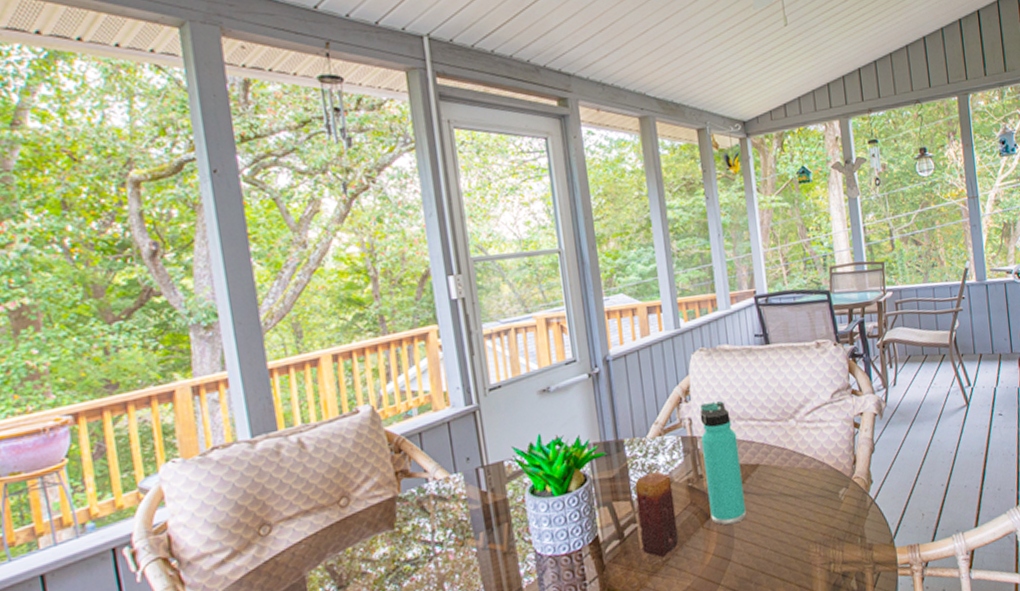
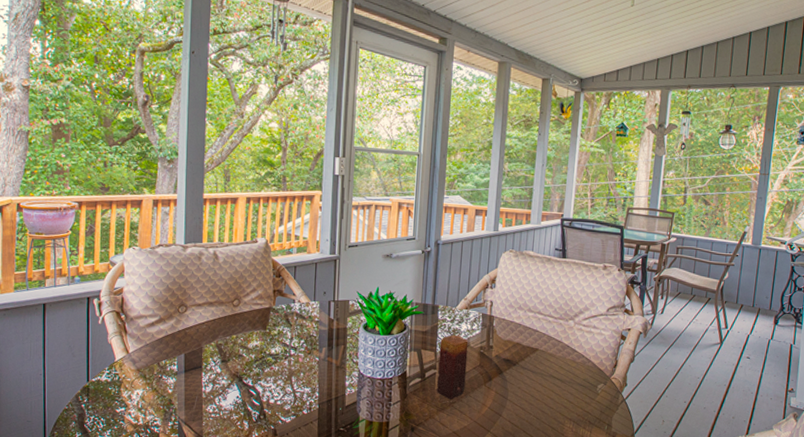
thermos bottle: present [700,401,746,525] -> none [493,293,525,389]

